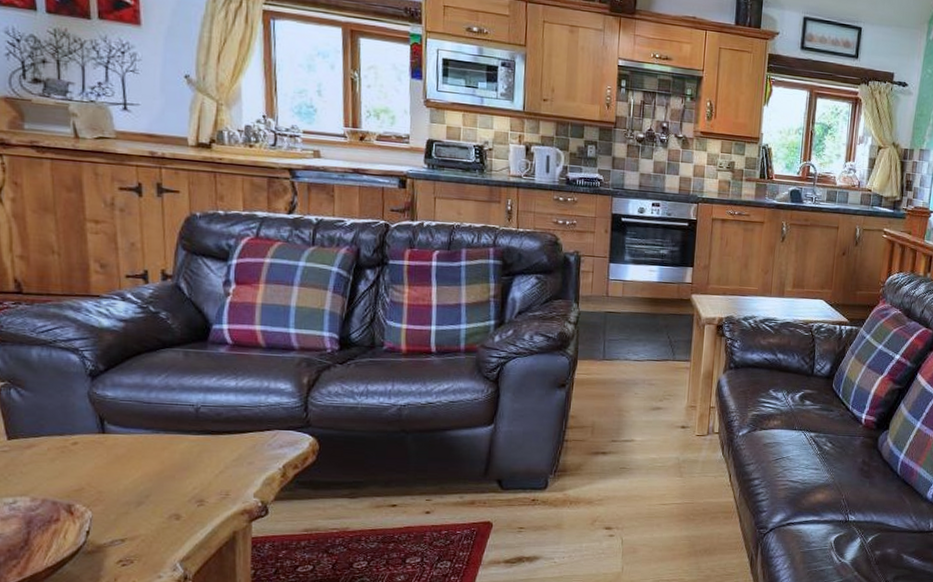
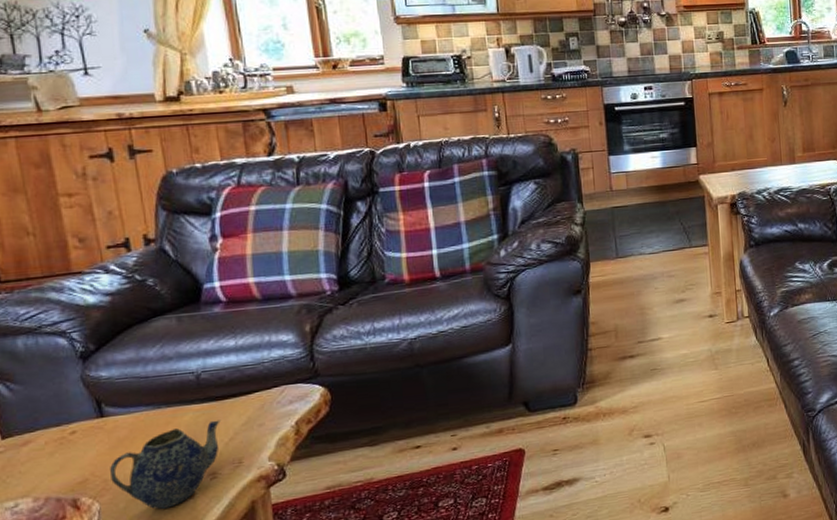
teapot: none [105,452,213,526] -> present [110,420,220,510]

